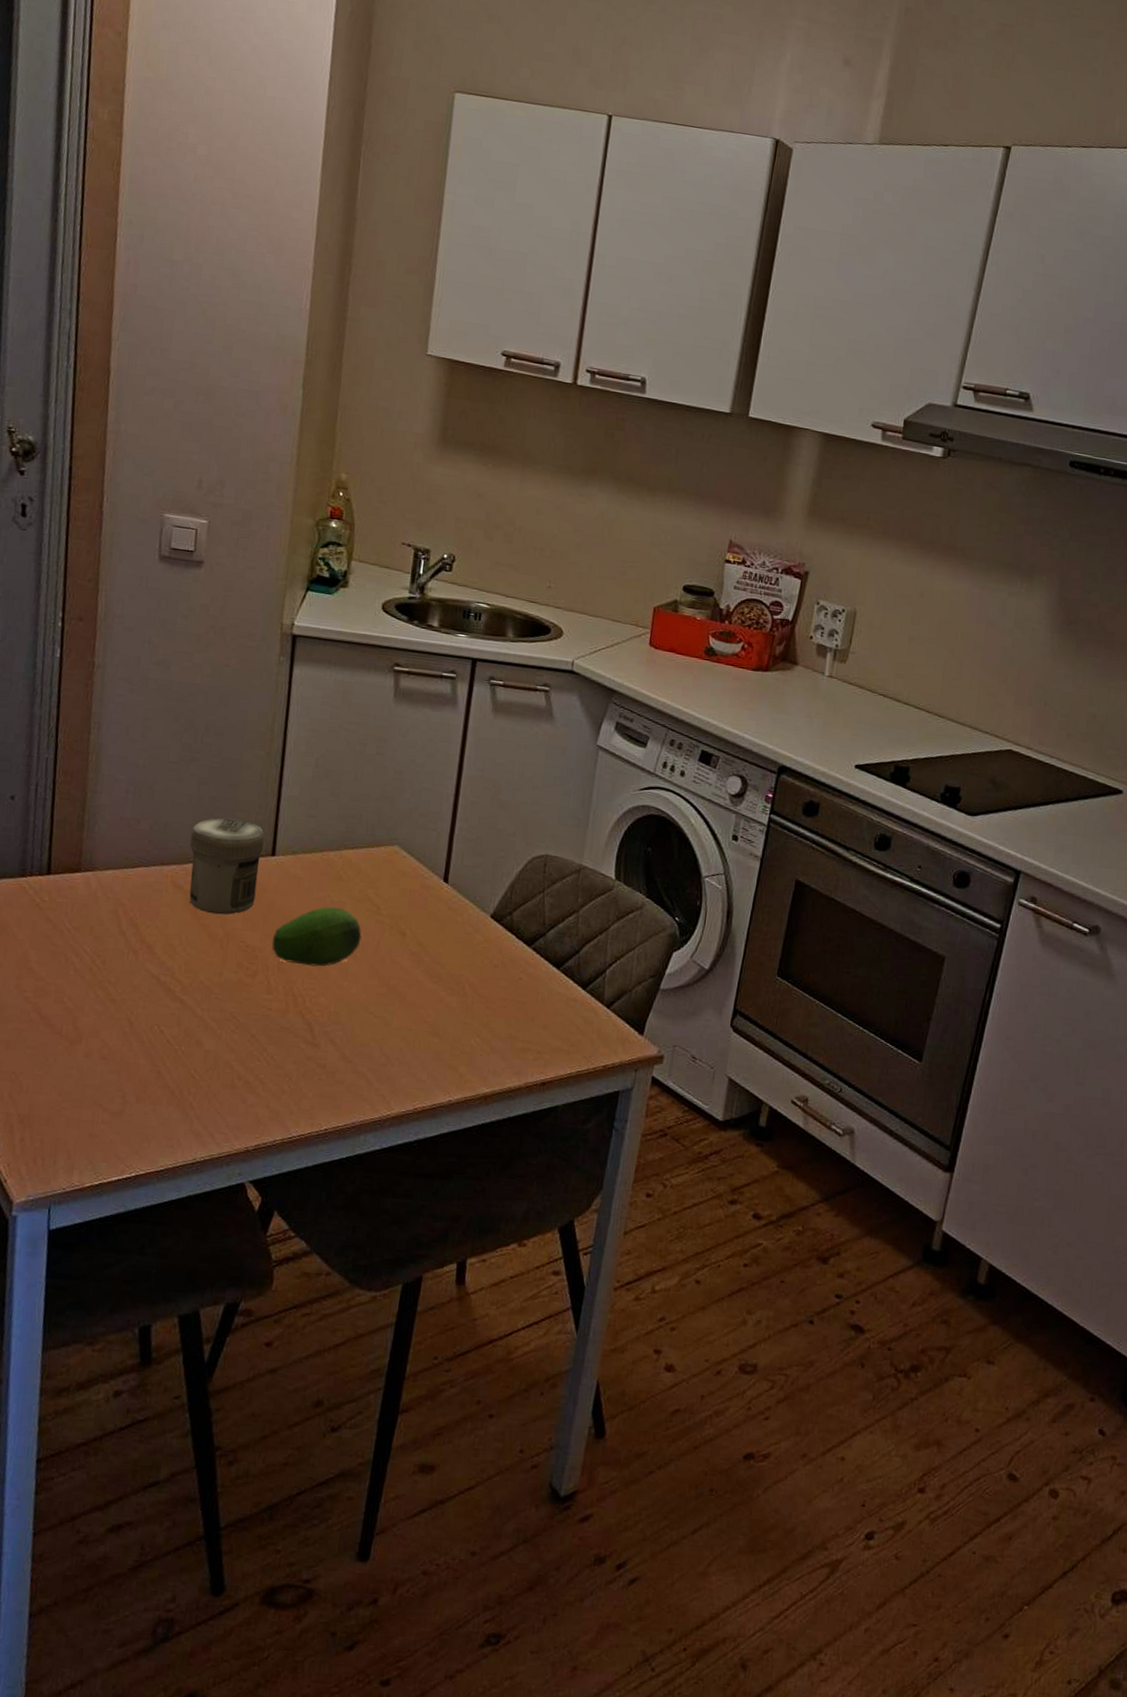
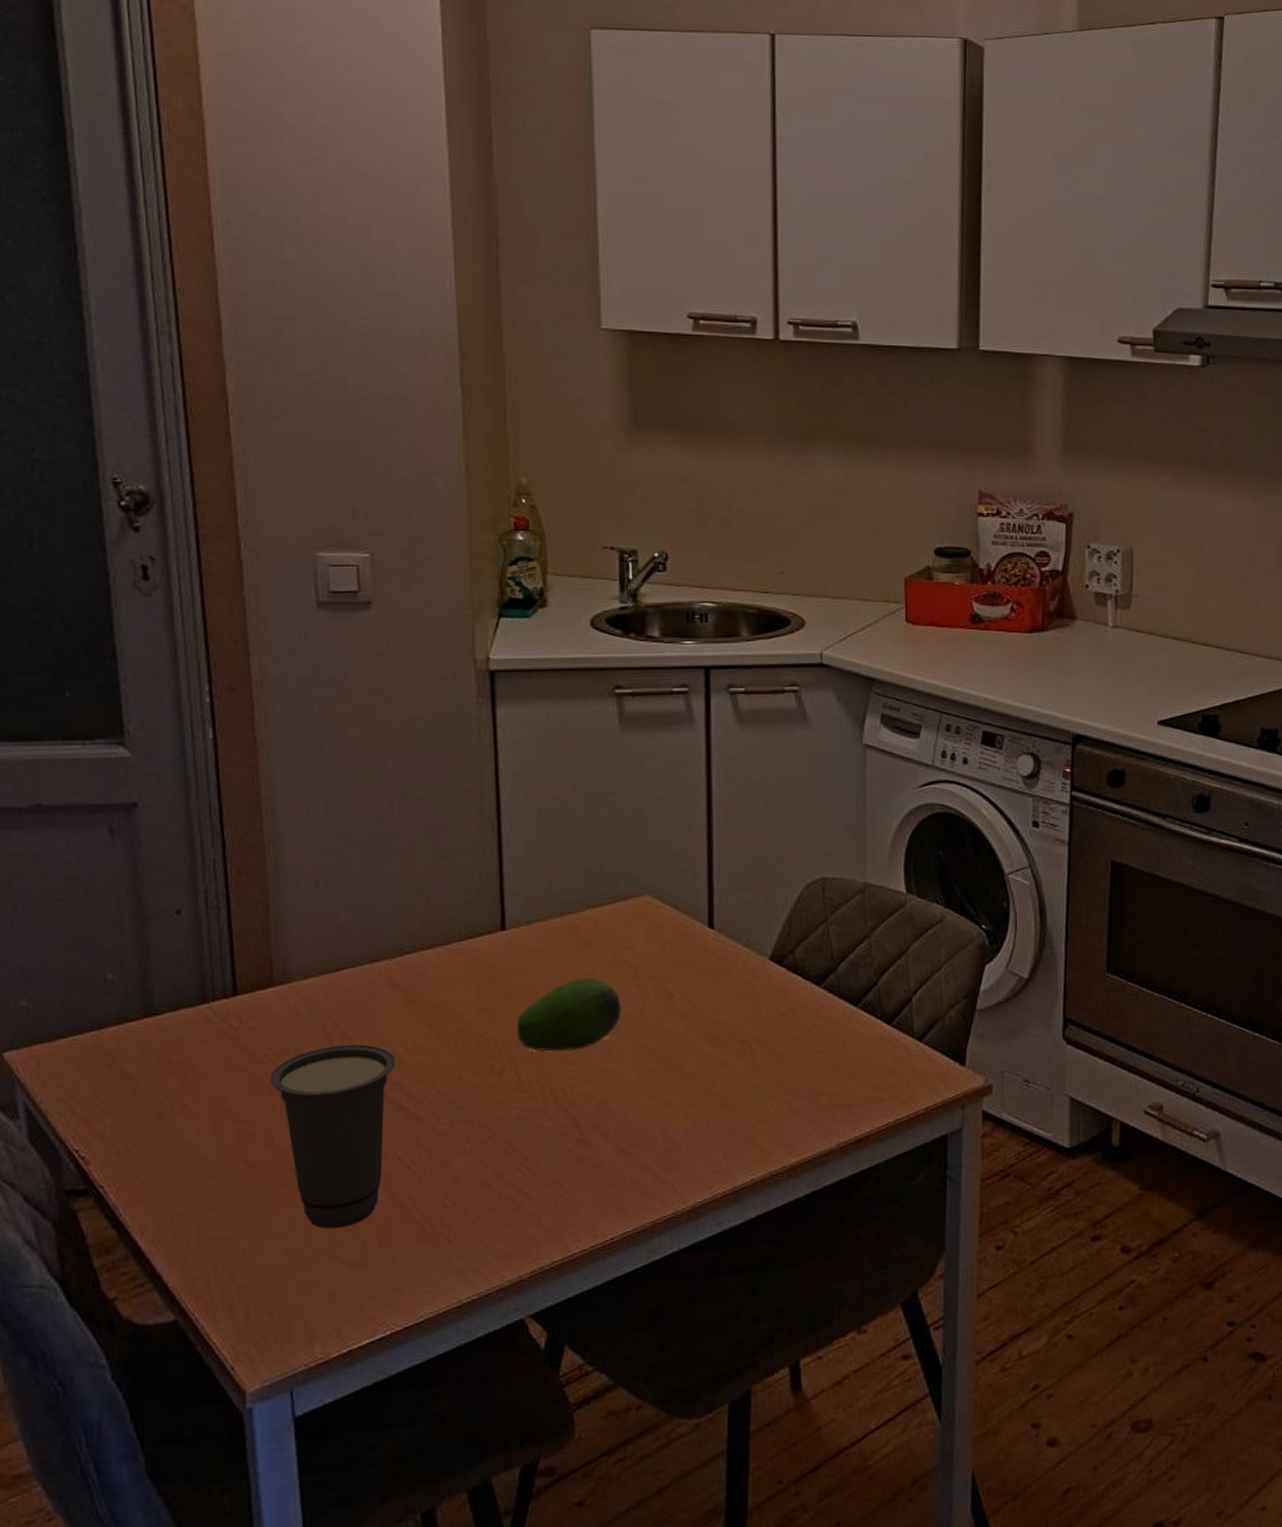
cup: none [67,929,171,1082] -> present [270,1044,396,1230]
jar: present [189,817,264,915] -> none [401,894,490,1010]

